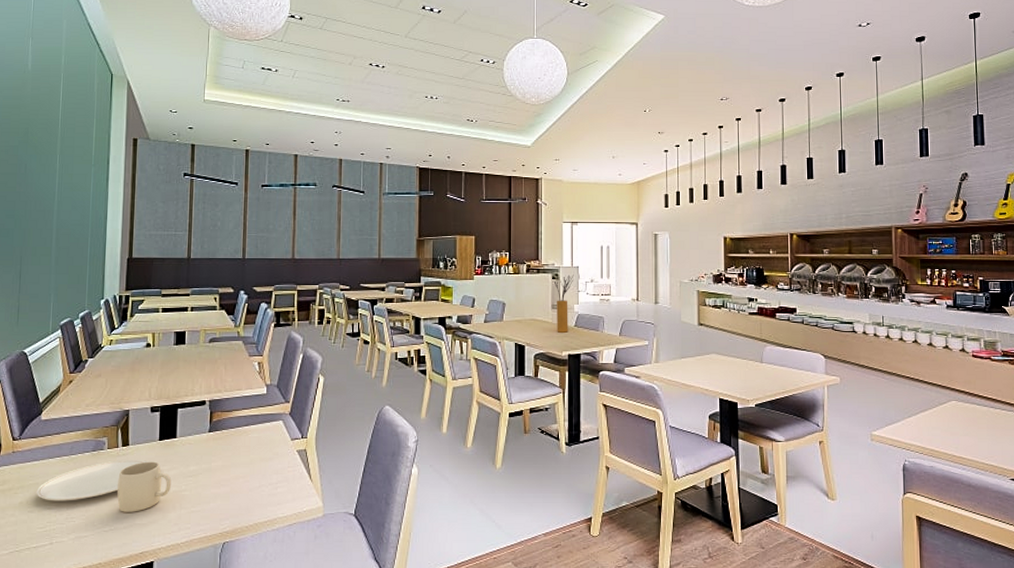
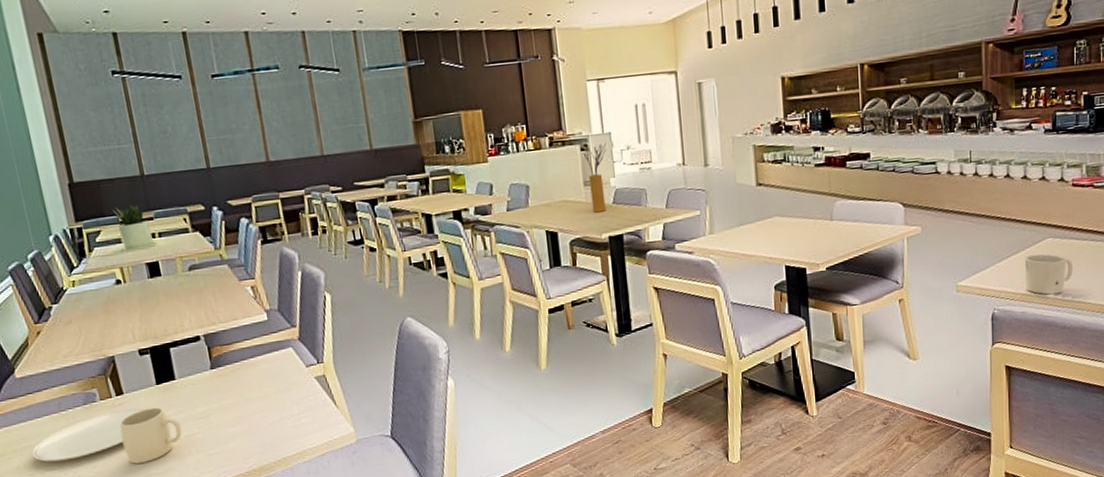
planter: none [157,281,188,321] -> present [113,204,157,252]
mug: none [932,414,975,453] -> present [1025,254,1073,295]

